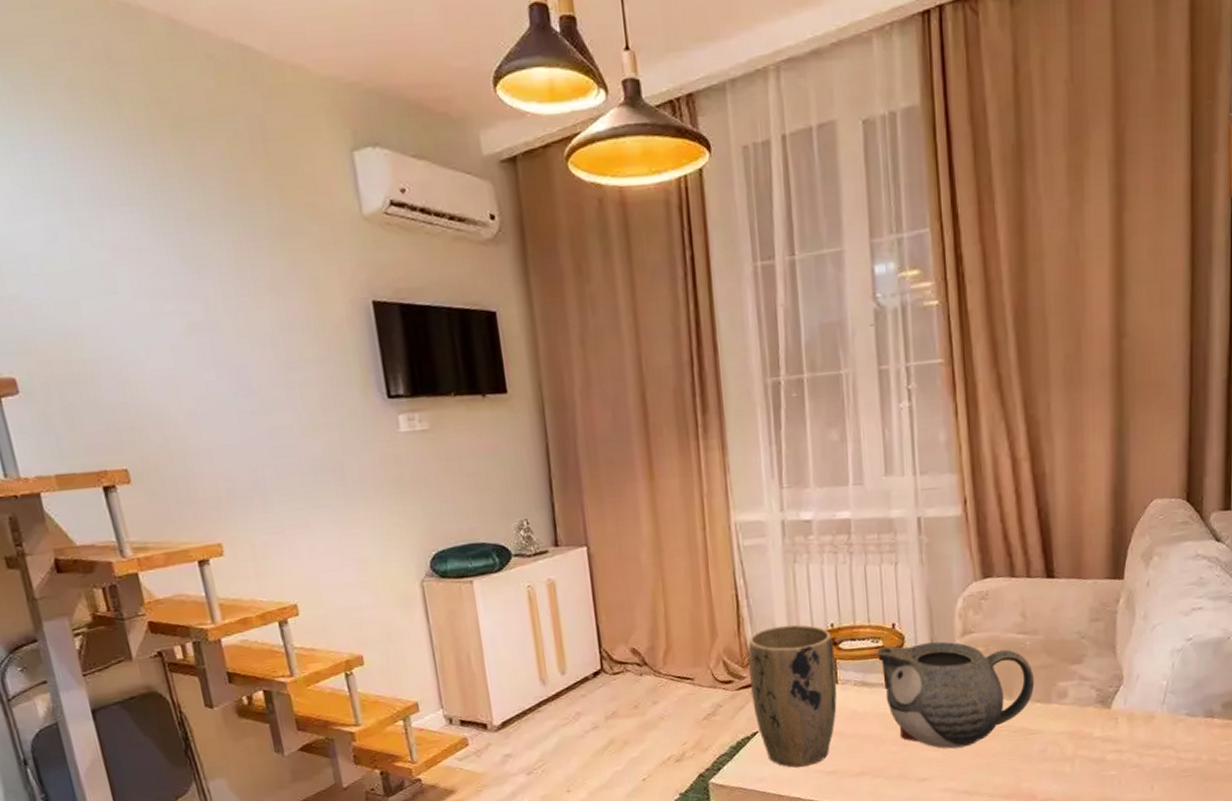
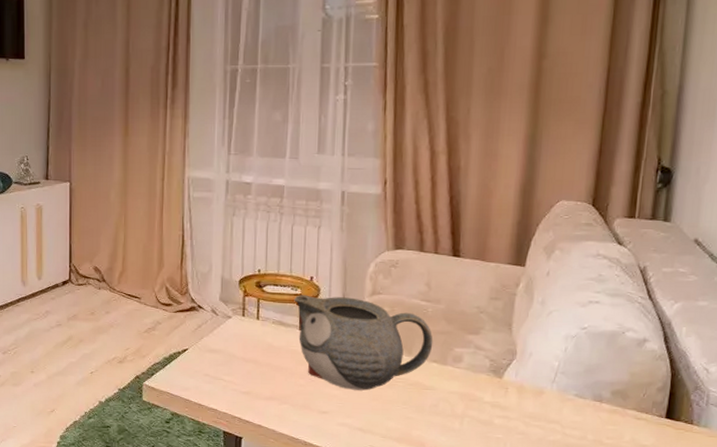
plant pot: present [748,624,837,768] -> none [186,265,259,384]

